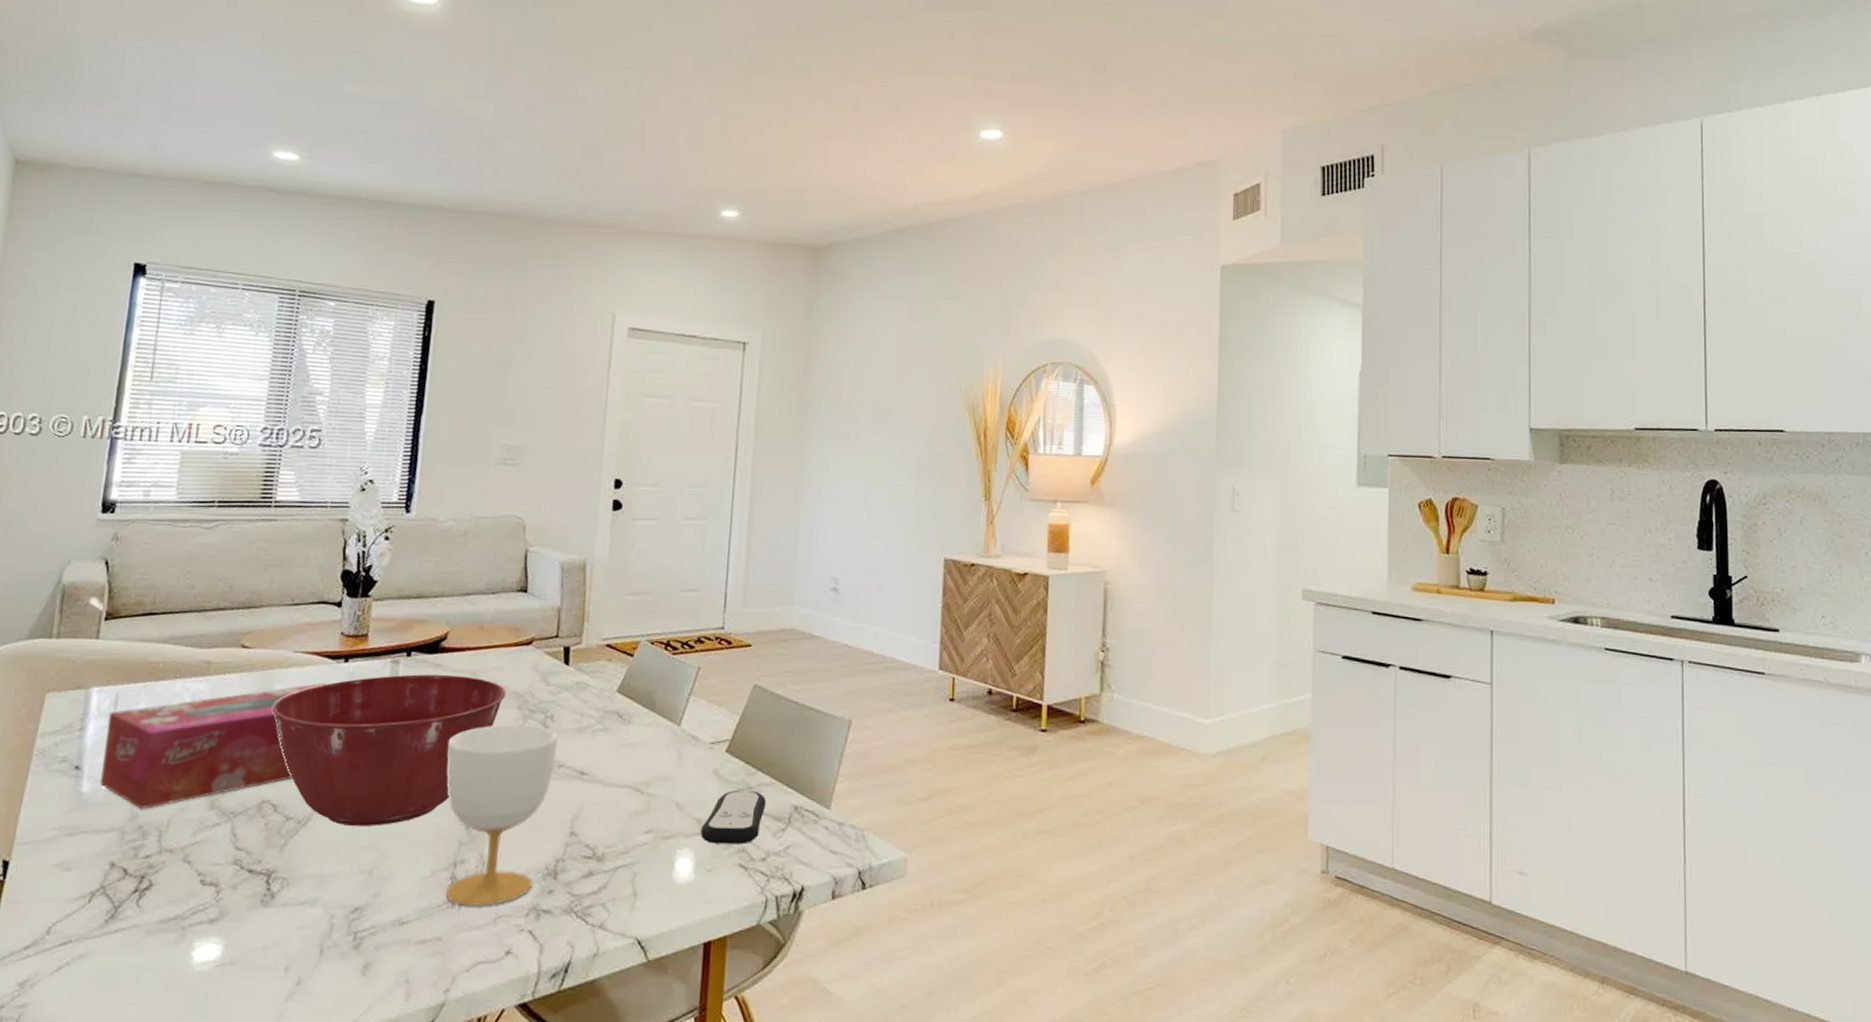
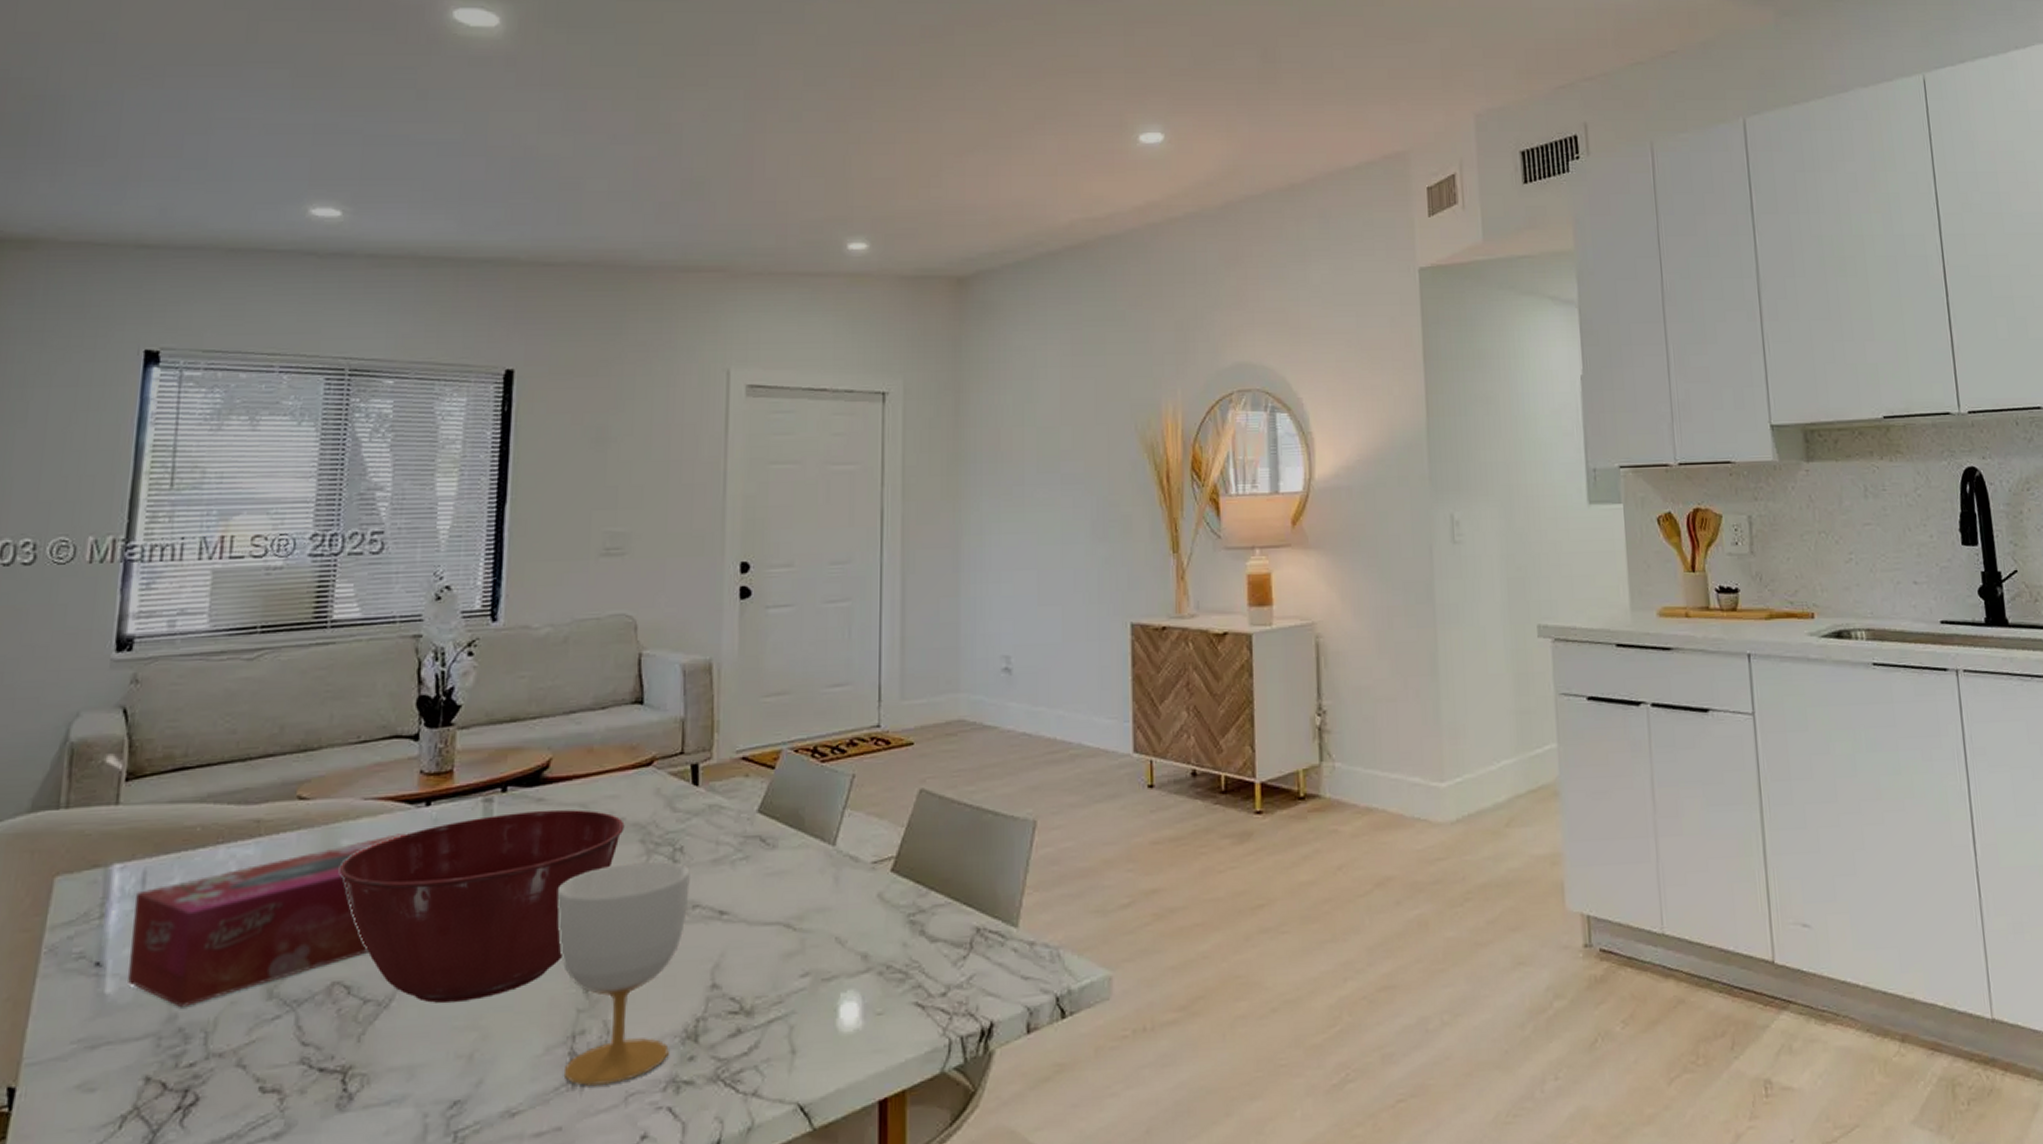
remote control: present [700,790,767,845] -> none [867,913,943,982]

